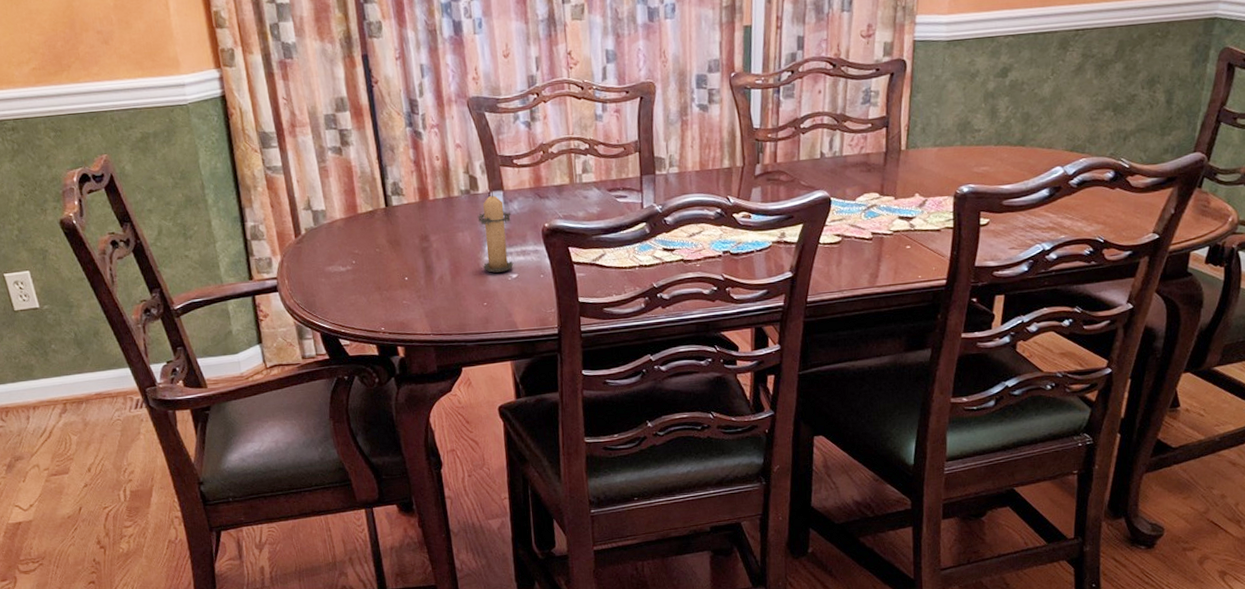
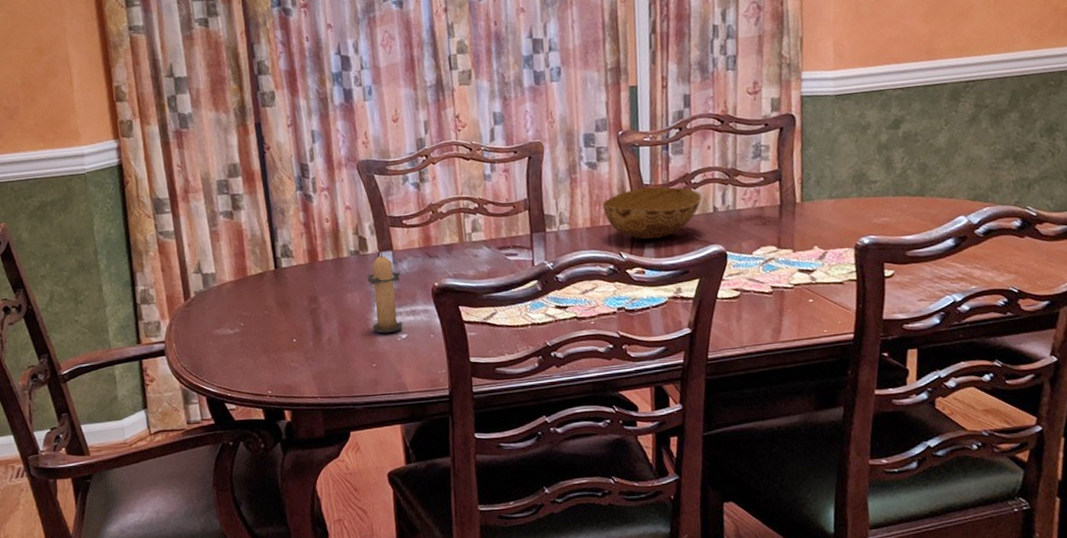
bowl: none [712,130,810,184] -> present [602,186,702,240]

